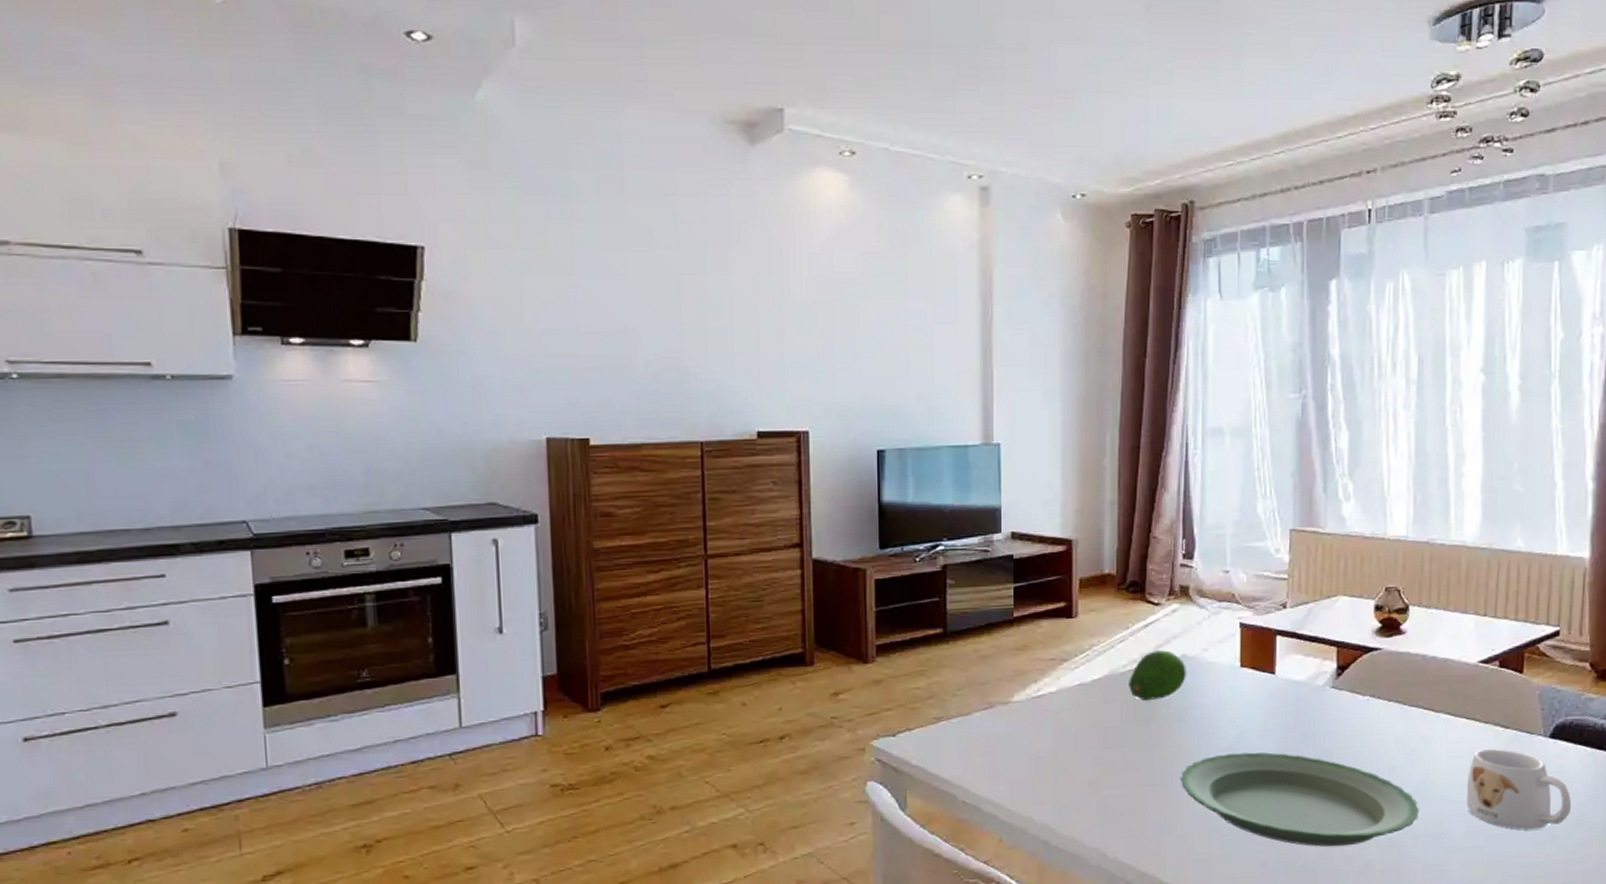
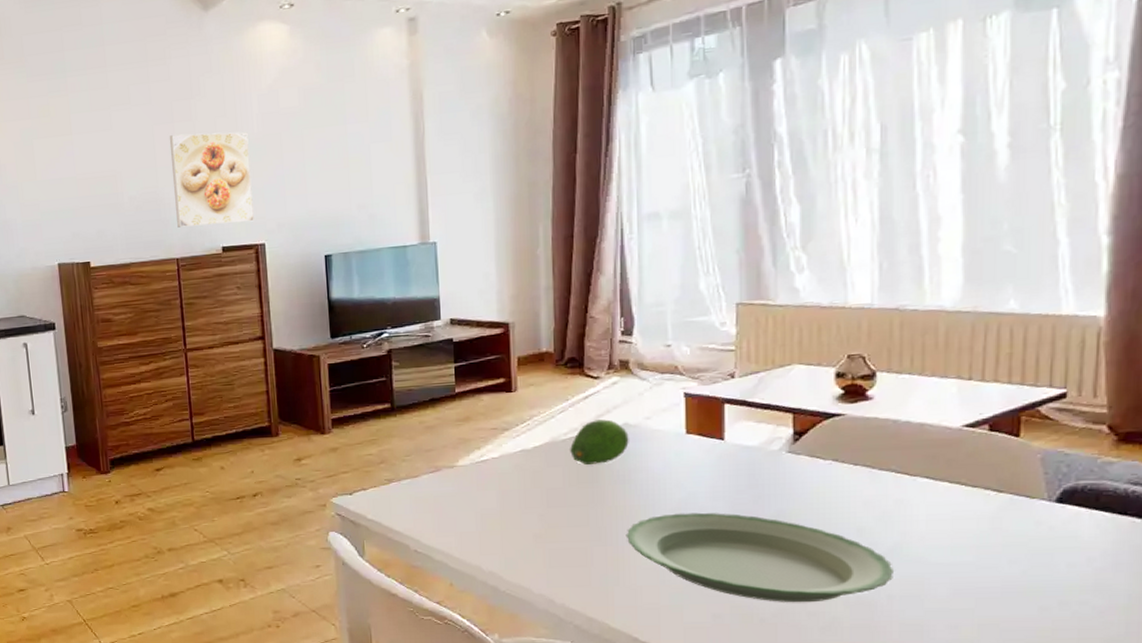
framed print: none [699,290,797,405] -> present [169,132,254,228]
mug: present [1466,748,1572,830] -> none [950,512,1086,595]

